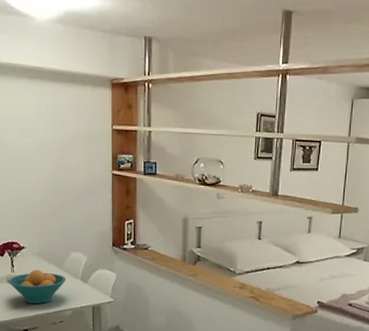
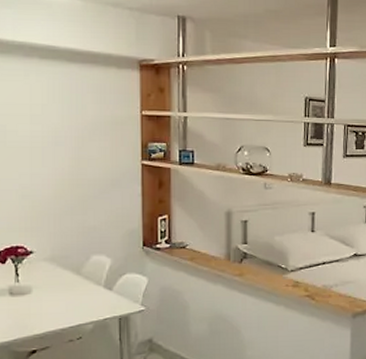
fruit bowl: present [9,269,66,304] -> none [12,277,85,318]

